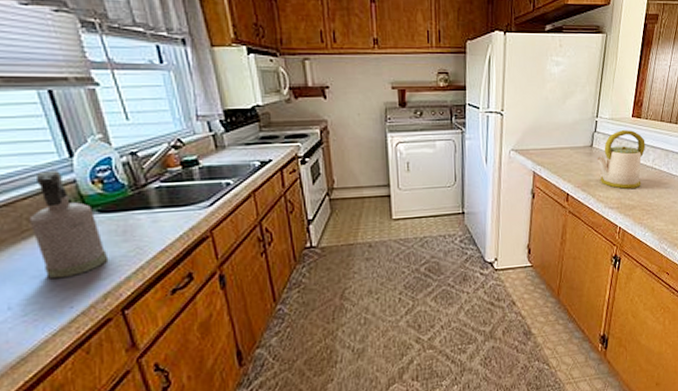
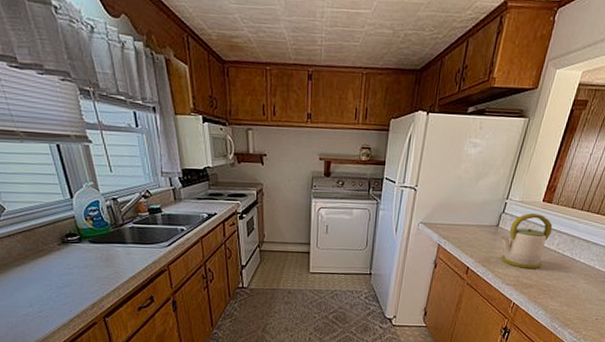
spray bottle: present [29,171,109,279] -> none [43,207,96,289]

